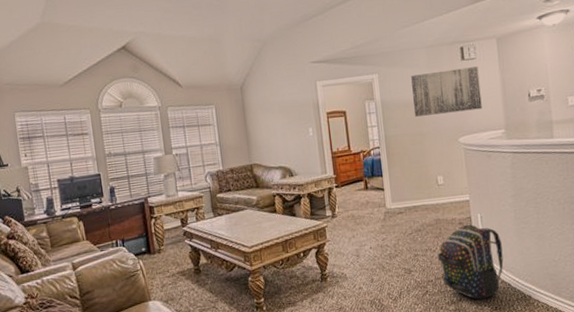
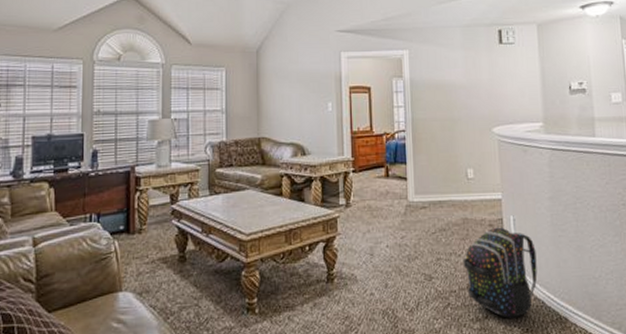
wall art: present [411,66,482,117] -> none [444,52,519,100]

